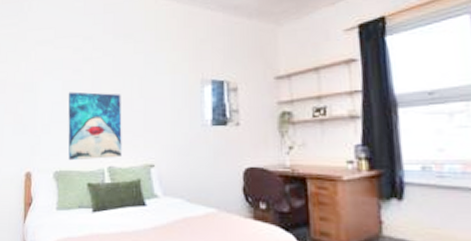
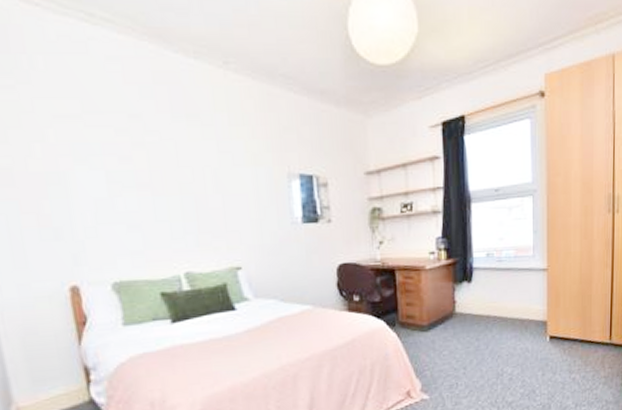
wall art: present [68,92,122,161] -> none [116,185,201,269]

